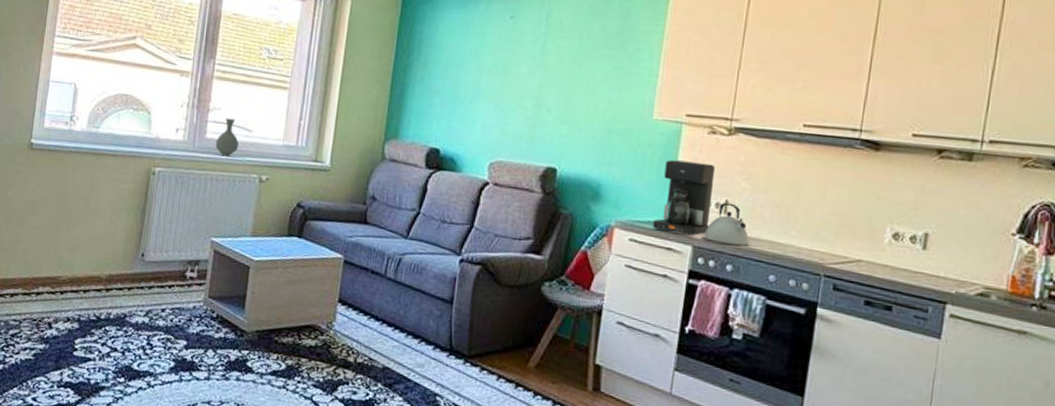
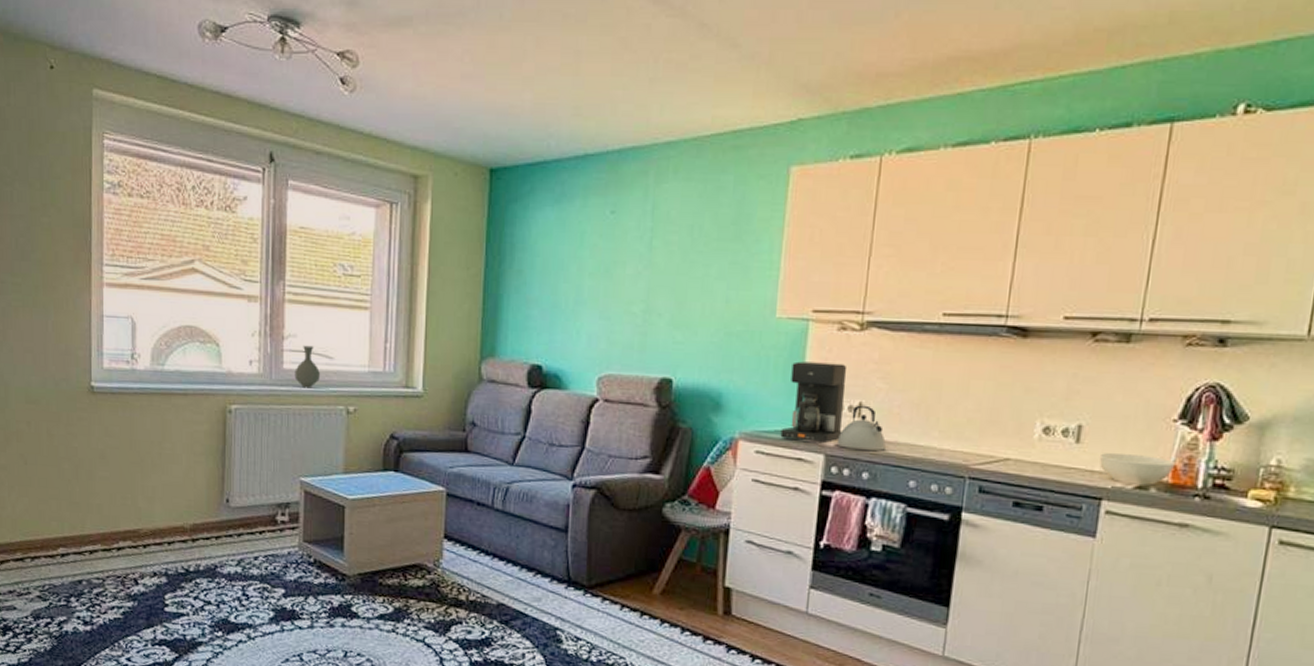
bowl: none [944,260,1013,293] -> present [1099,452,1175,486]

